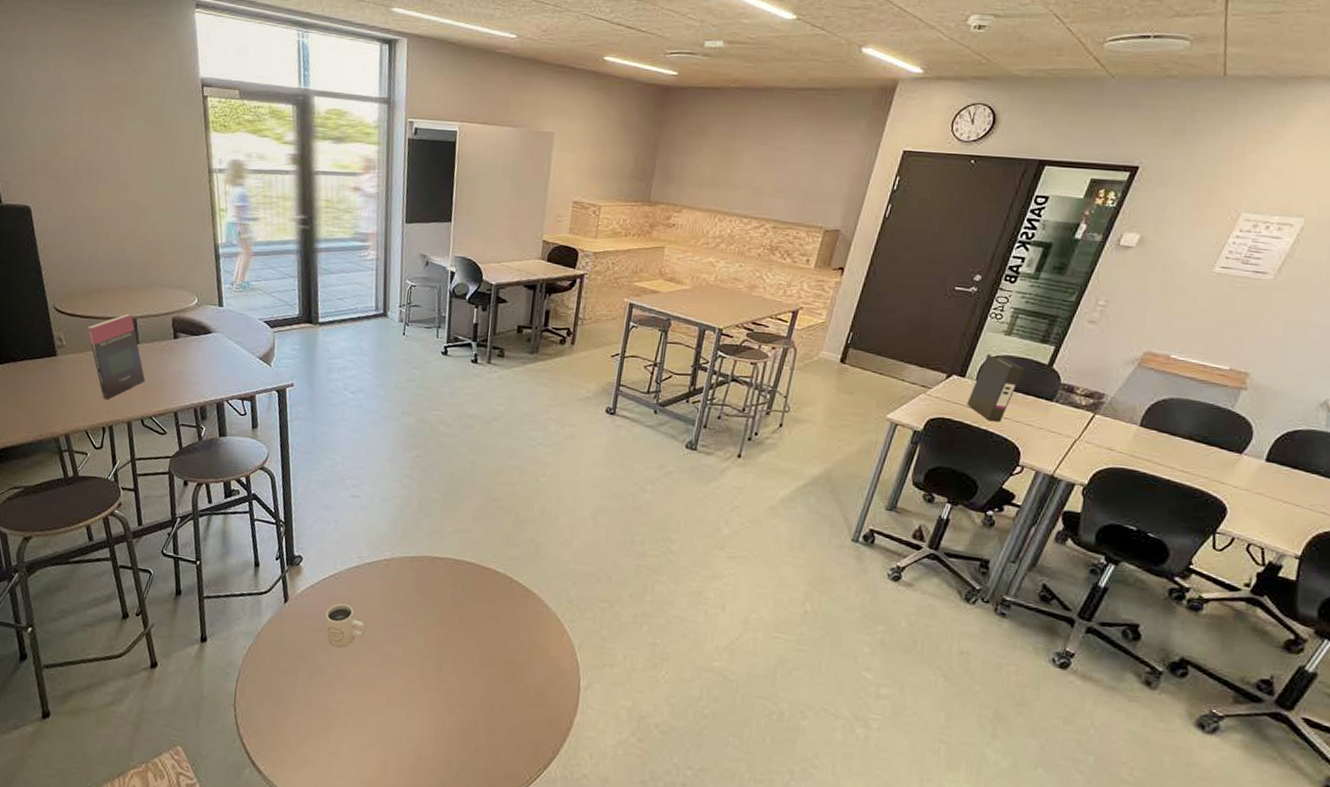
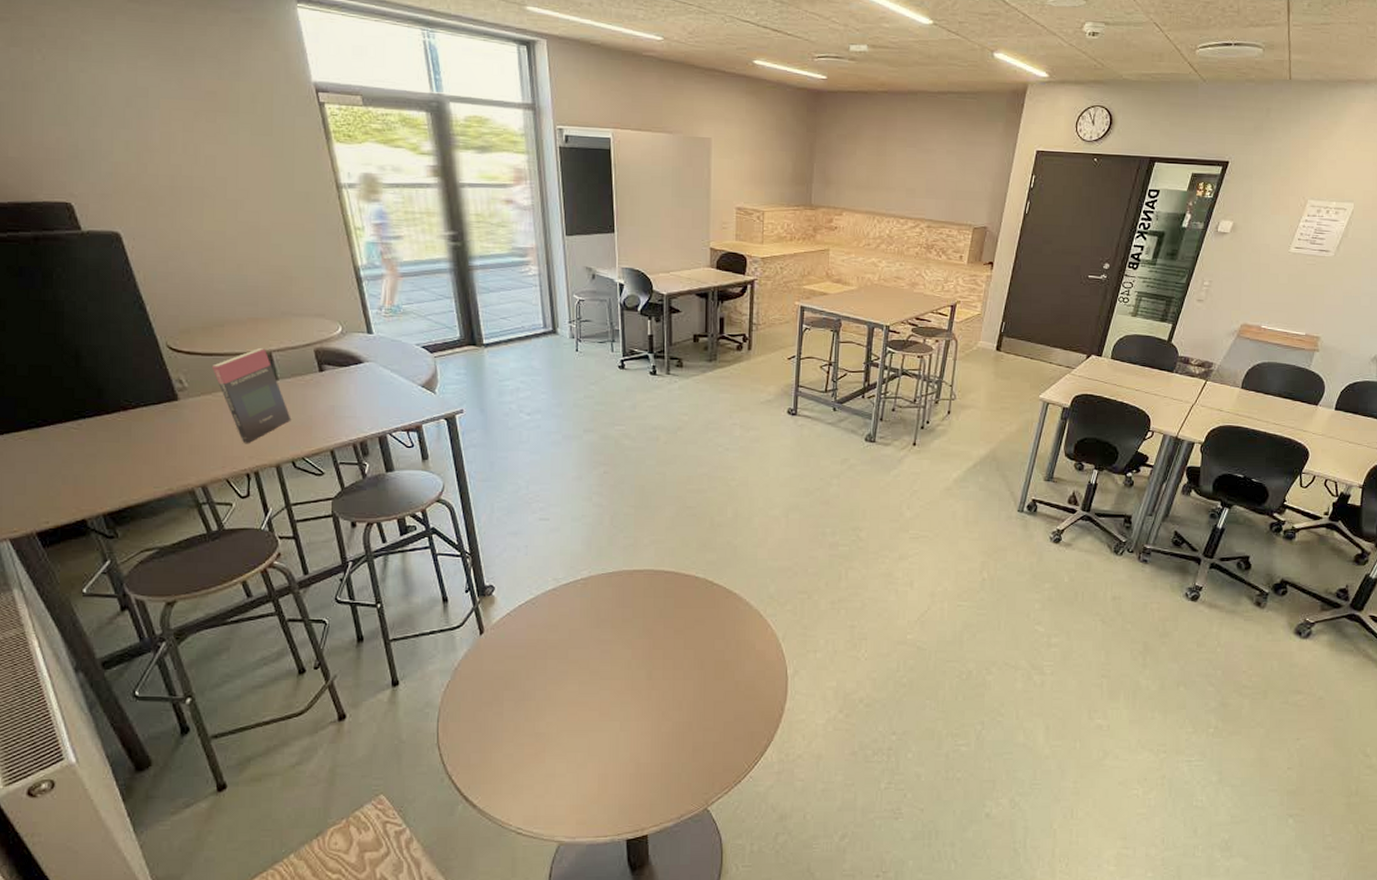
mug: present [325,603,366,648] -> none [526,627,570,671]
binder: present [967,353,1024,422] -> none [1105,333,1148,394]

